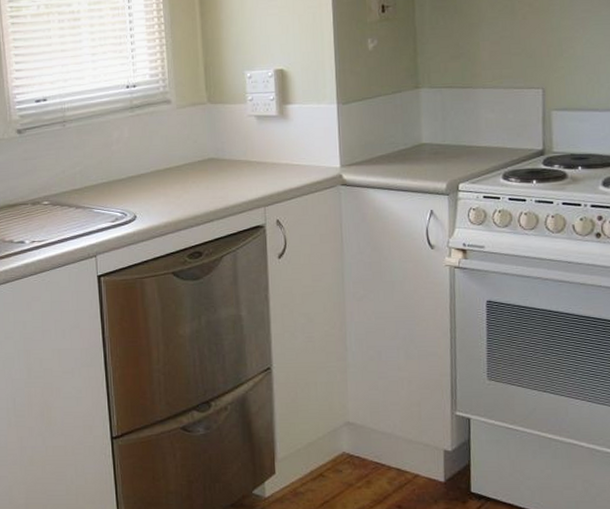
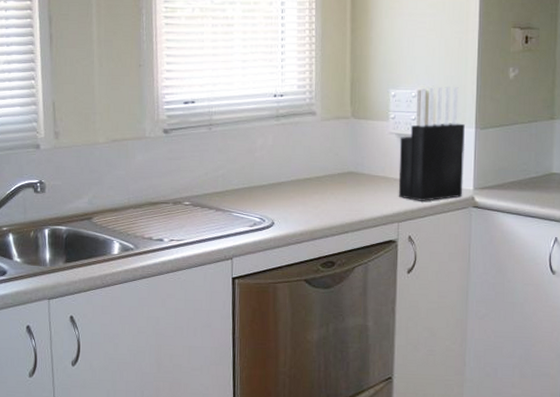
knife block: none [259,63,330,183] -> present [398,87,465,201]

